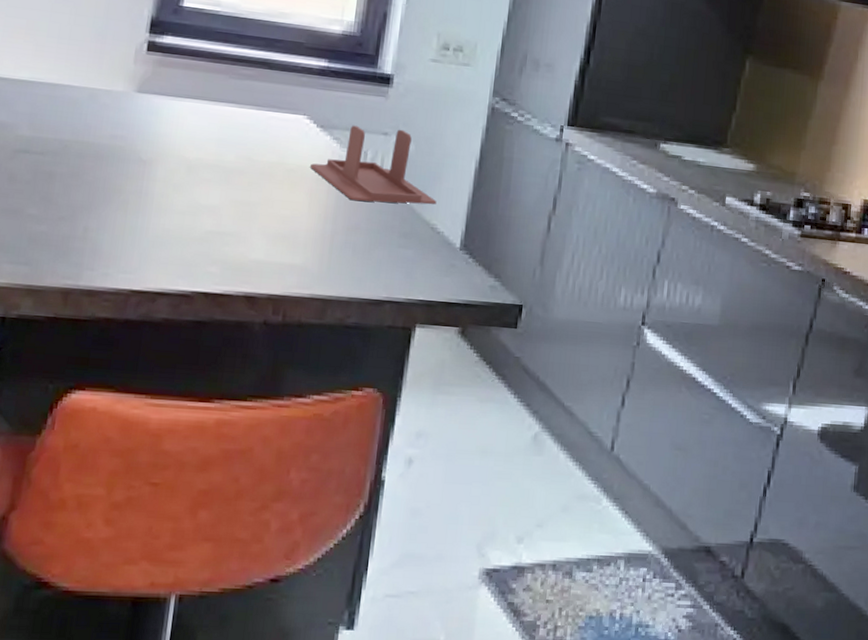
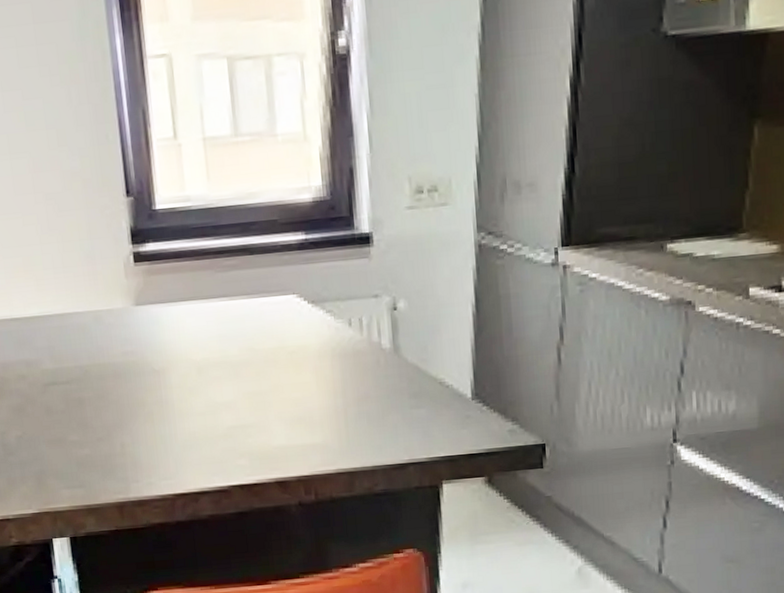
napkin holder: present [309,125,437,205] -> none [309,288,440,371]

